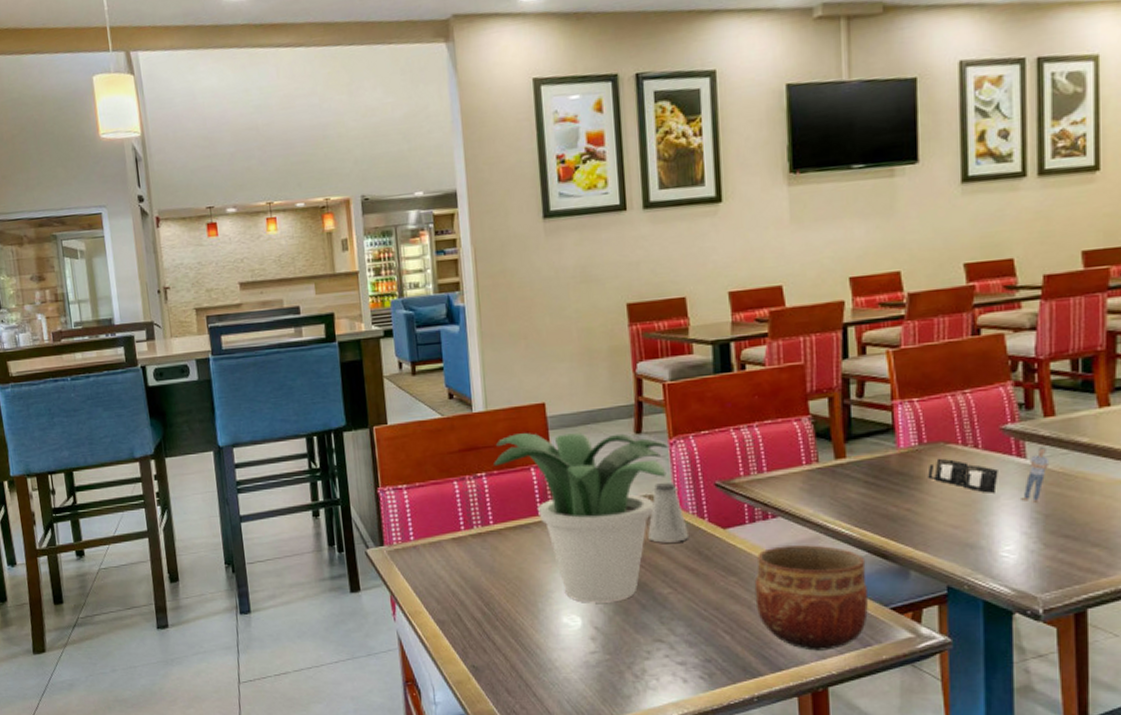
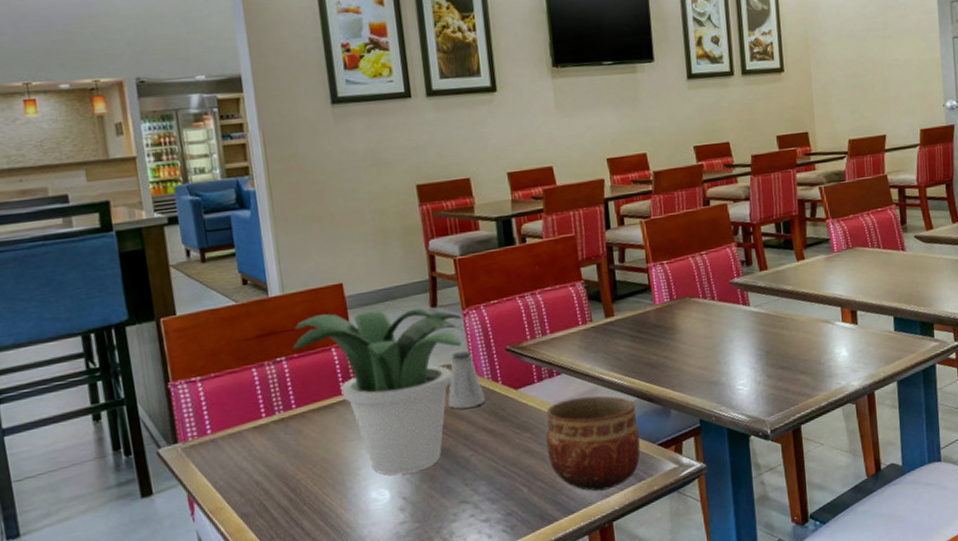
napkin holder: present [928,447,1050,504] -> none [678,296,767,343]

